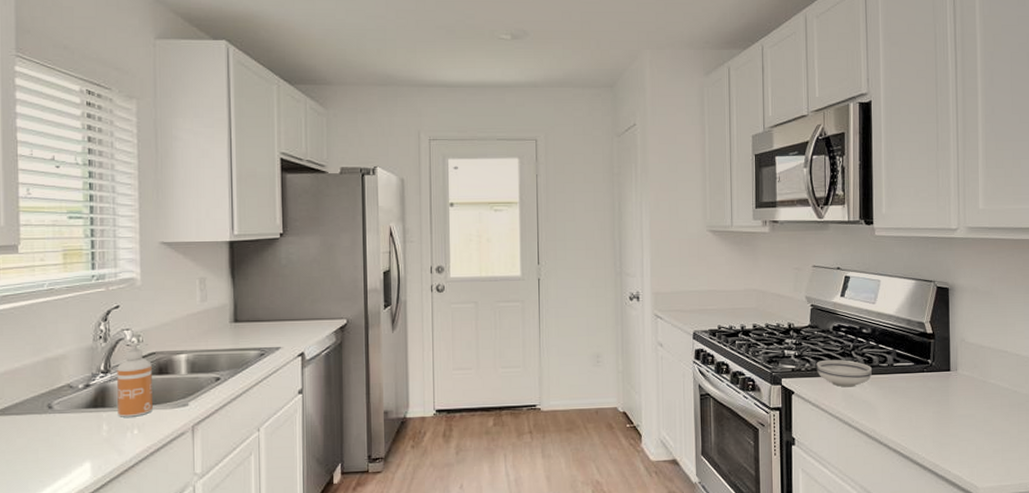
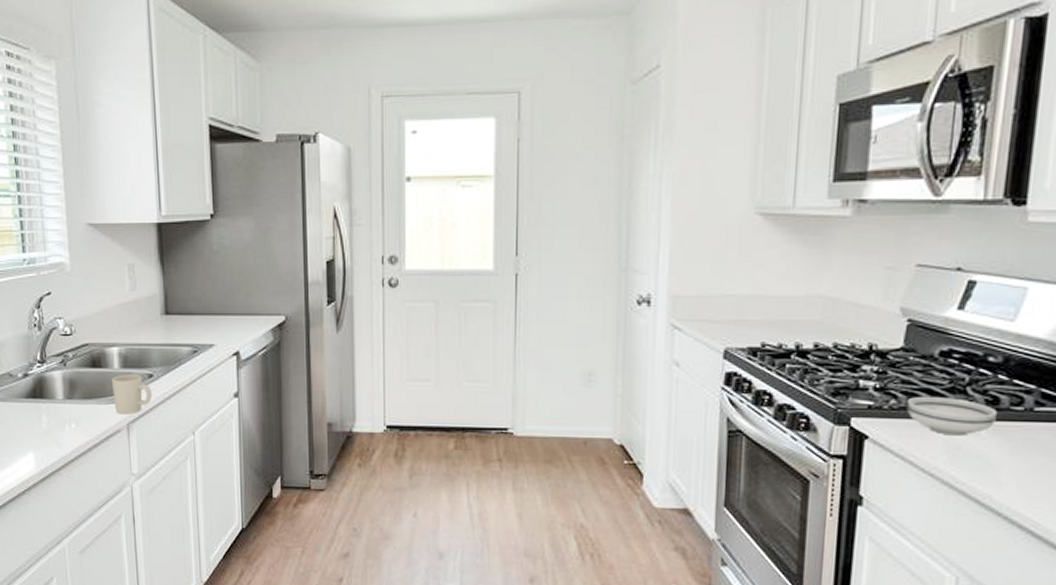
soap dispenser: present [117,342,153,417] -> none [52,332,88,410]
mug: none [177,378,218,417] -> present [111,374,152,415]

